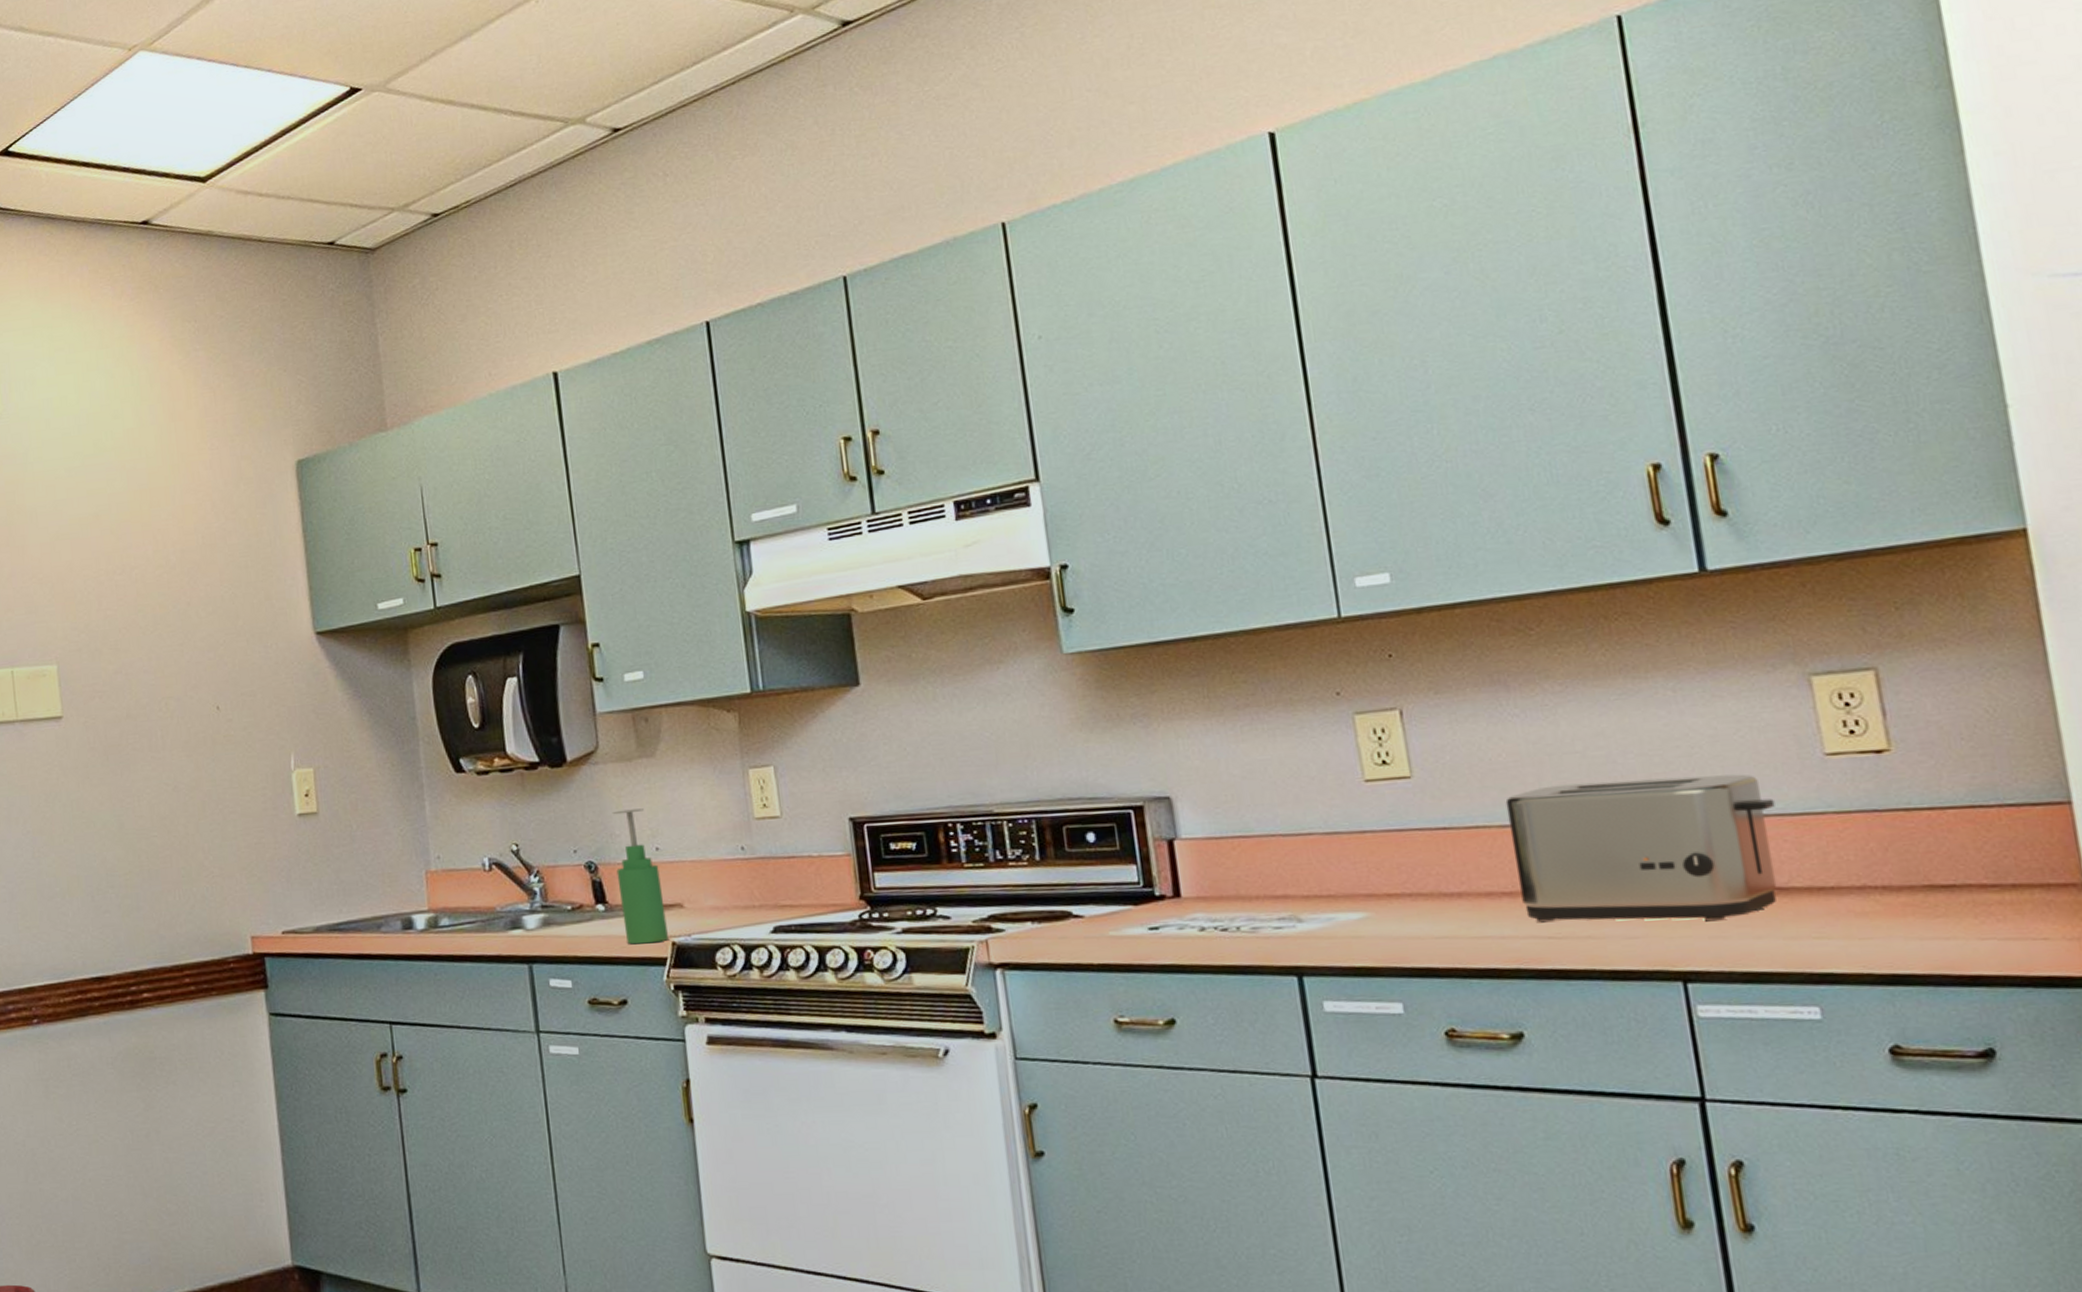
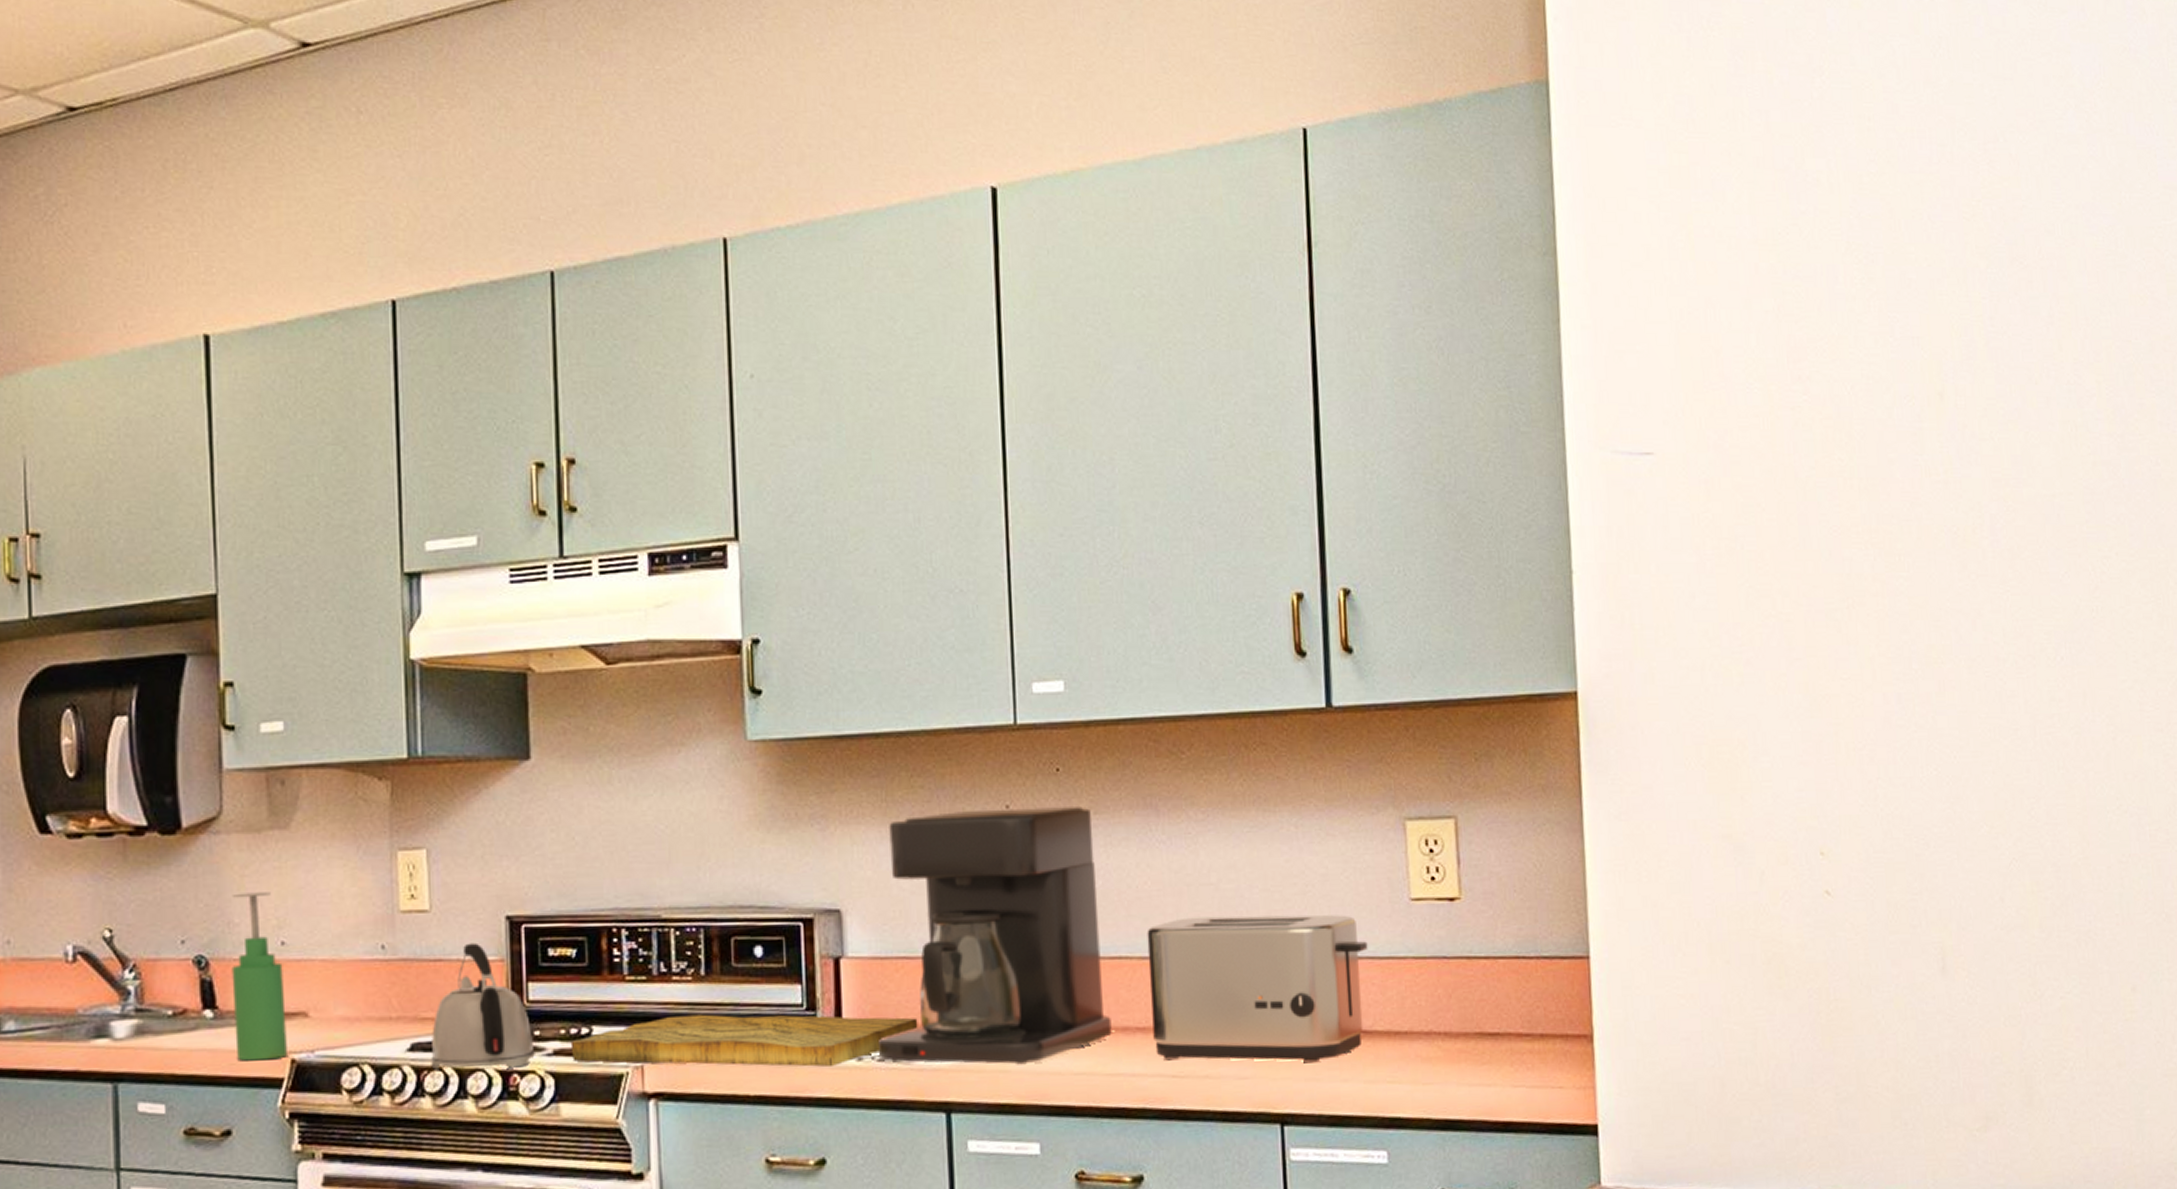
kettle: none [791,841,886,948] -> present [431,942,535,1070]
cutting board: none [917,890,1261,938] -> present [570,1014,918,1068]
coffee maker: none [1213,688,1475,932] -> present [877,807,1112,1065]

